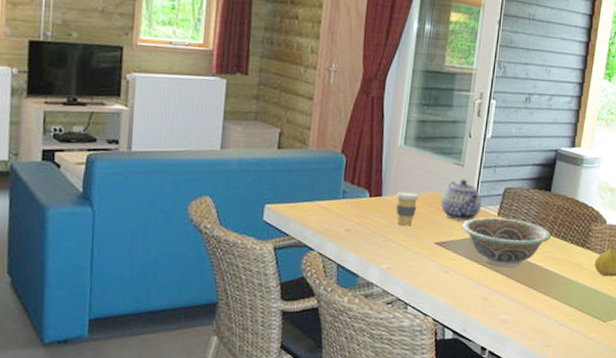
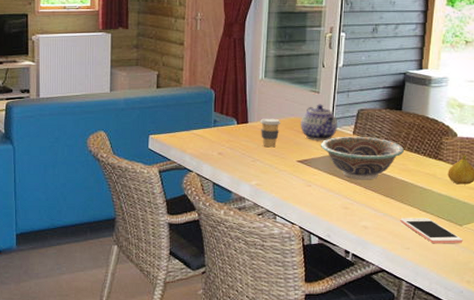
cell phone: none [542,311,606,342] -> present [400,218,463,244]

